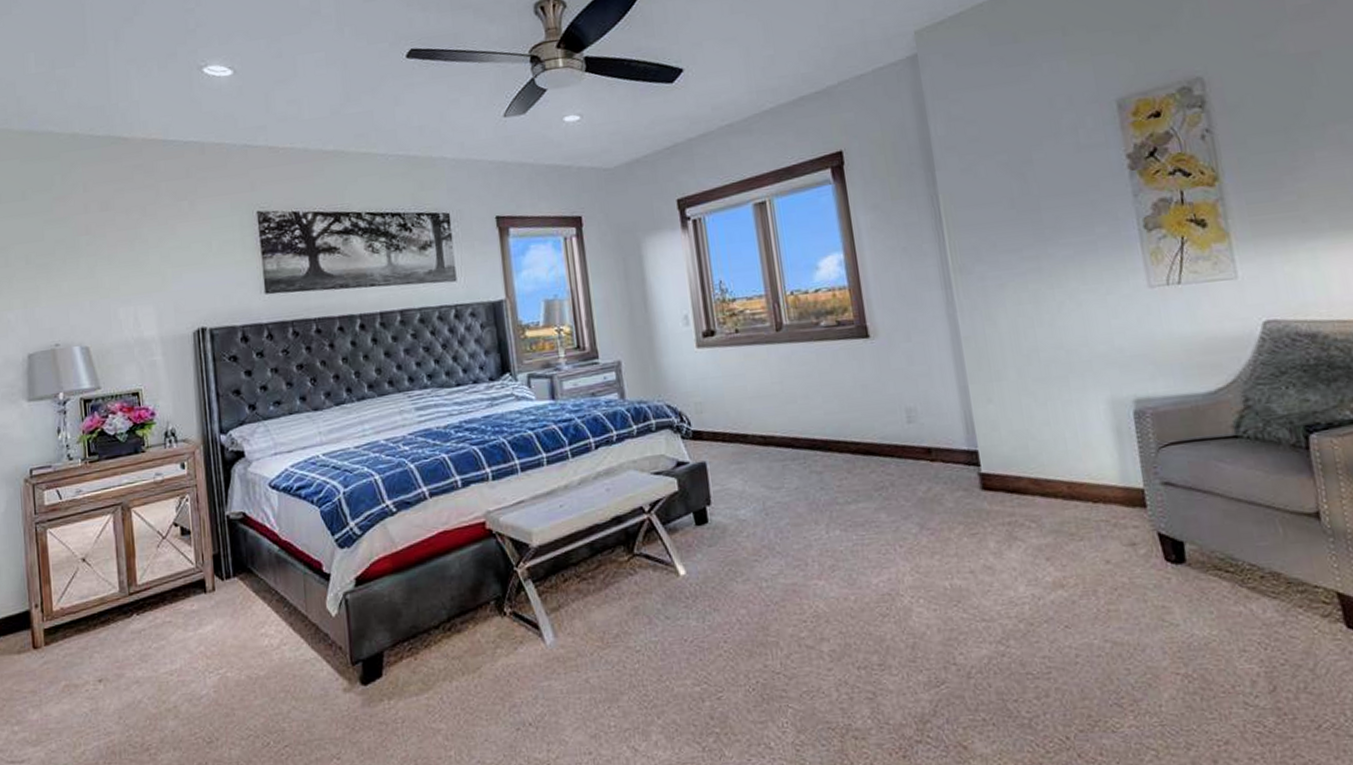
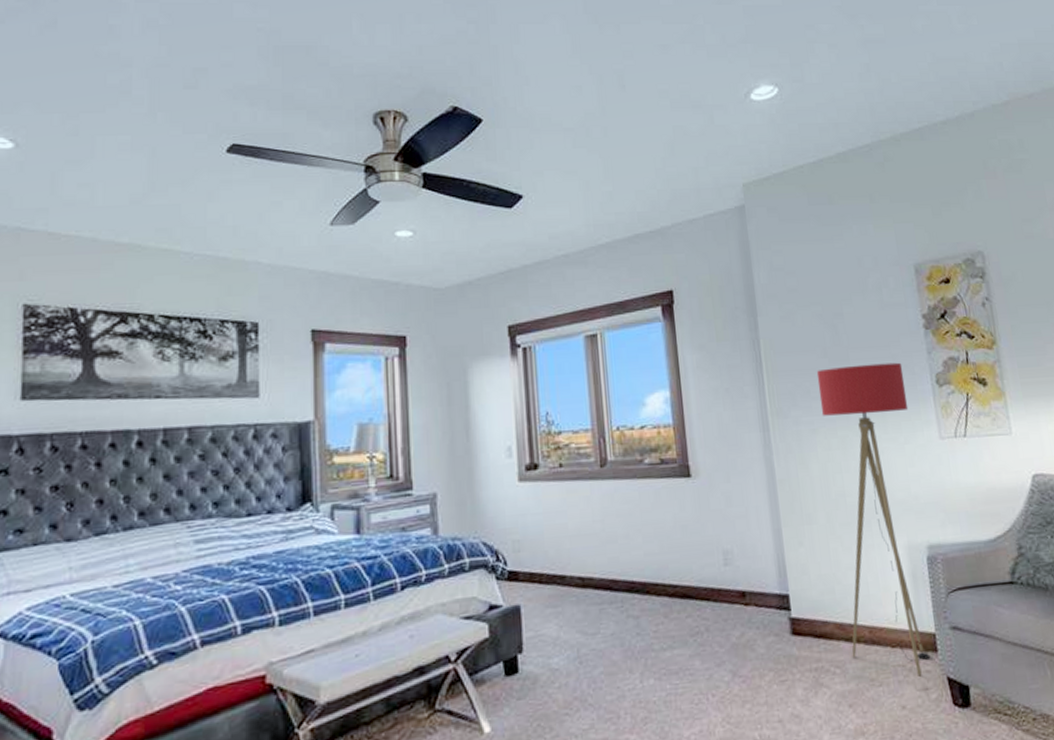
floor lamp: none [1003,208,1139,532] -> present [816,362,931,677]

